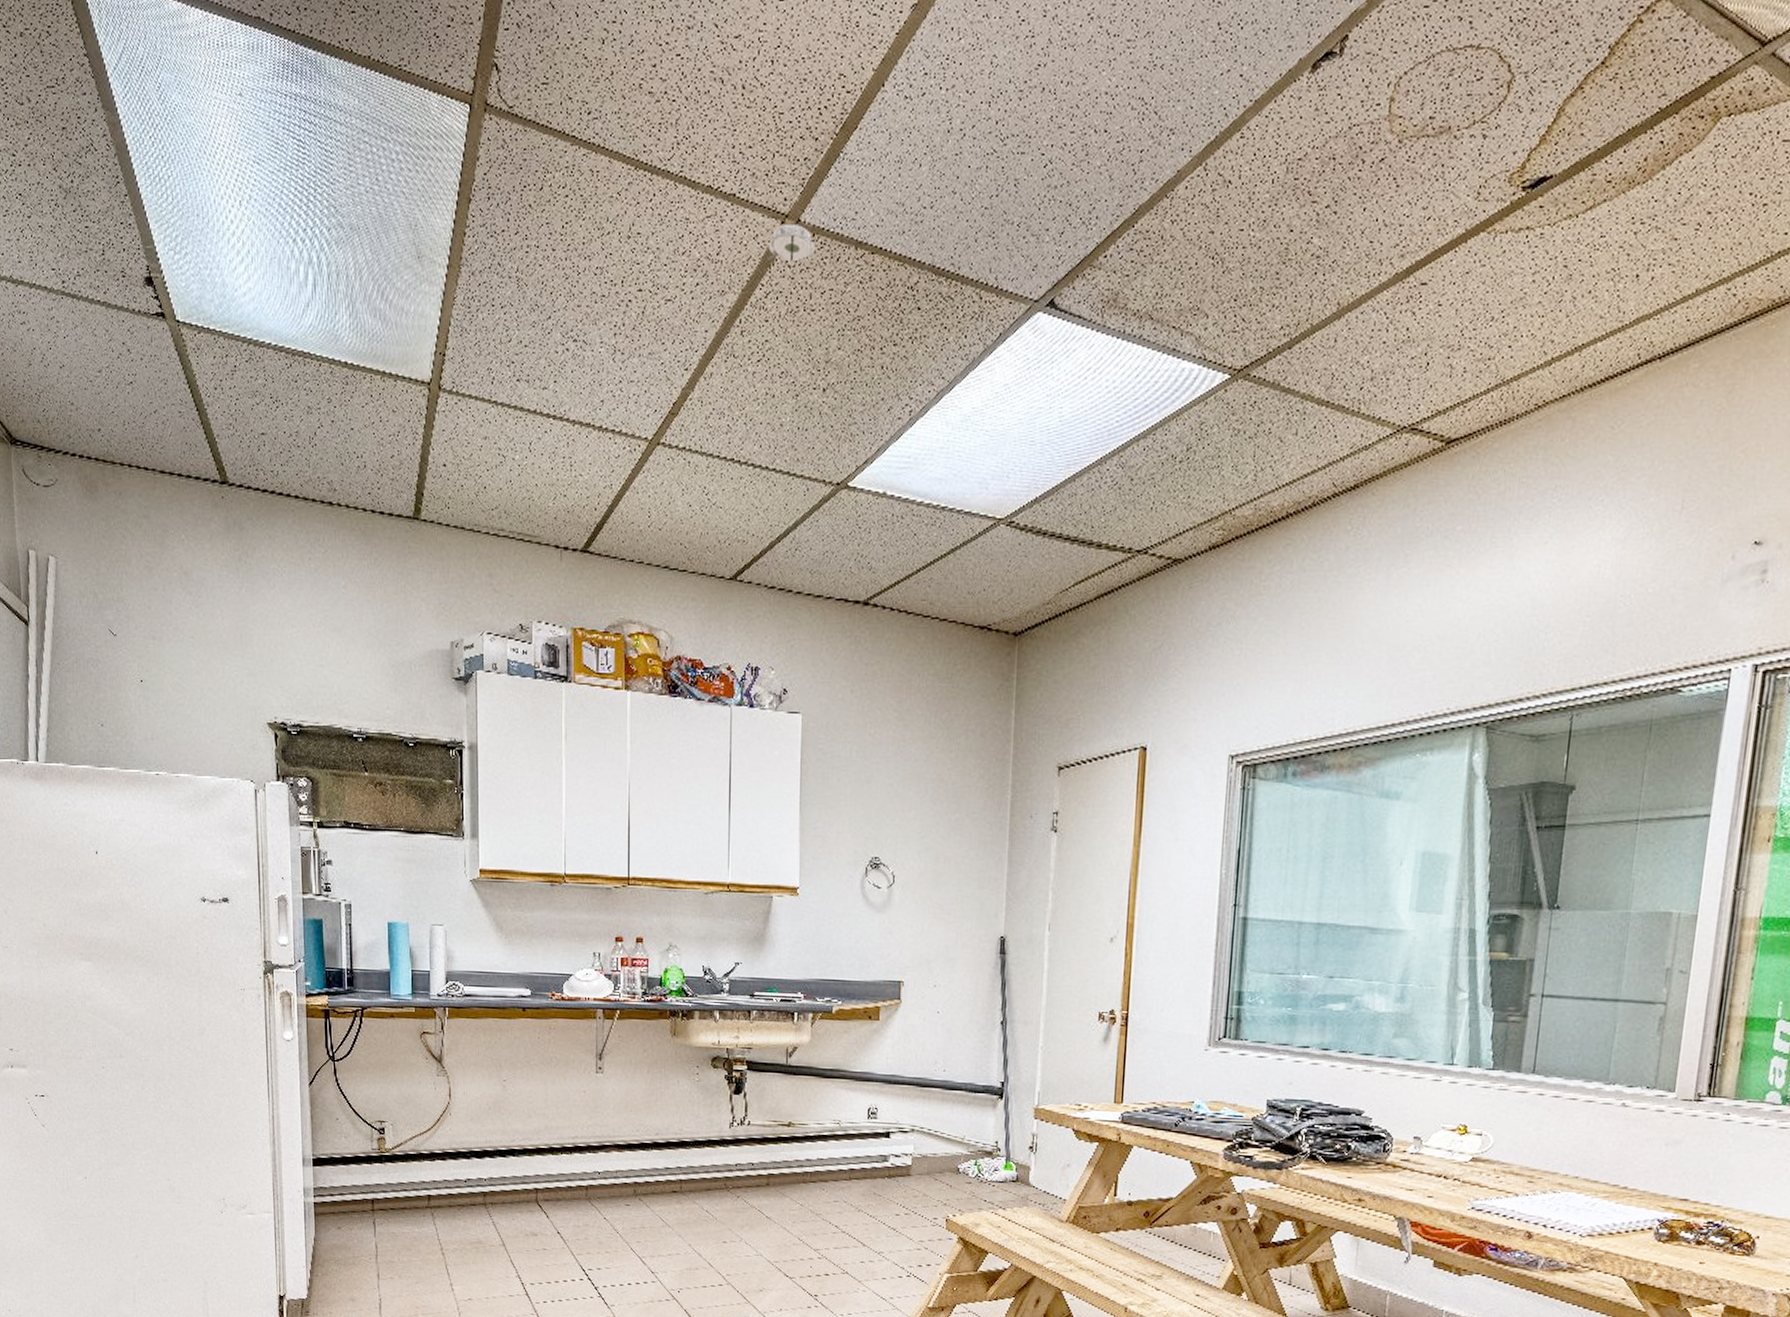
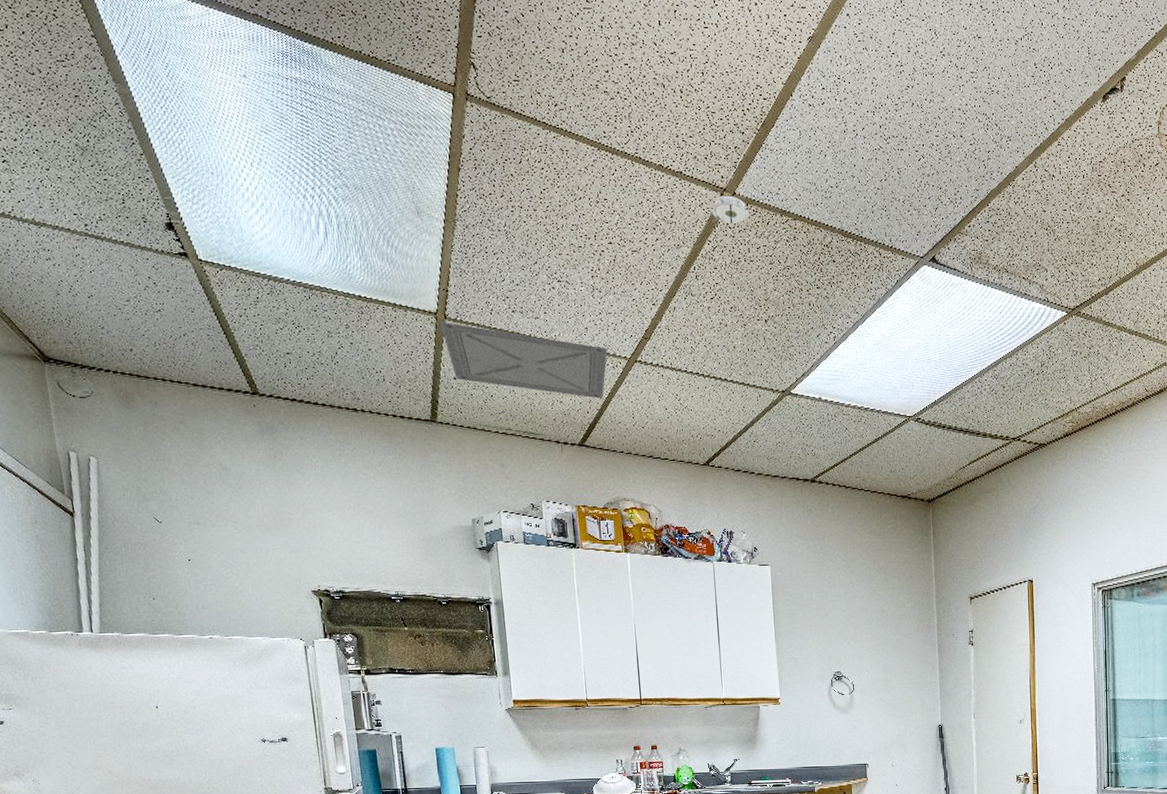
ceiling vent: none [432,393,626,492] -> present [439,321,608,399]

